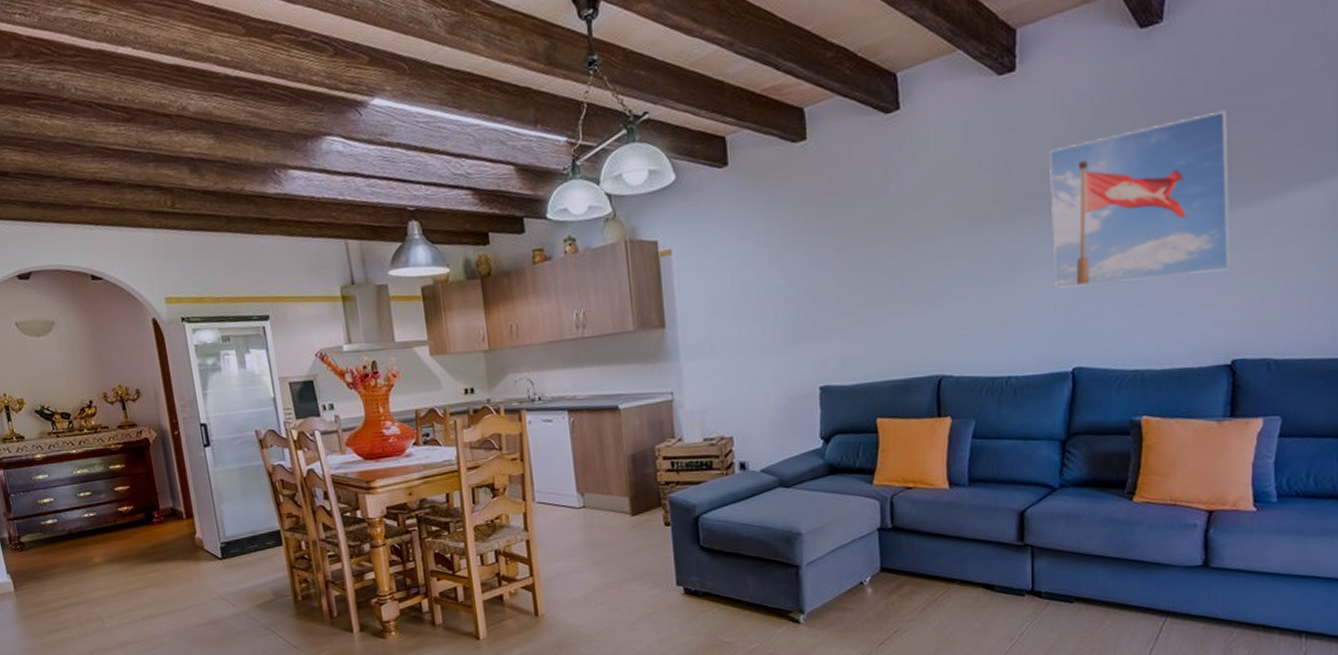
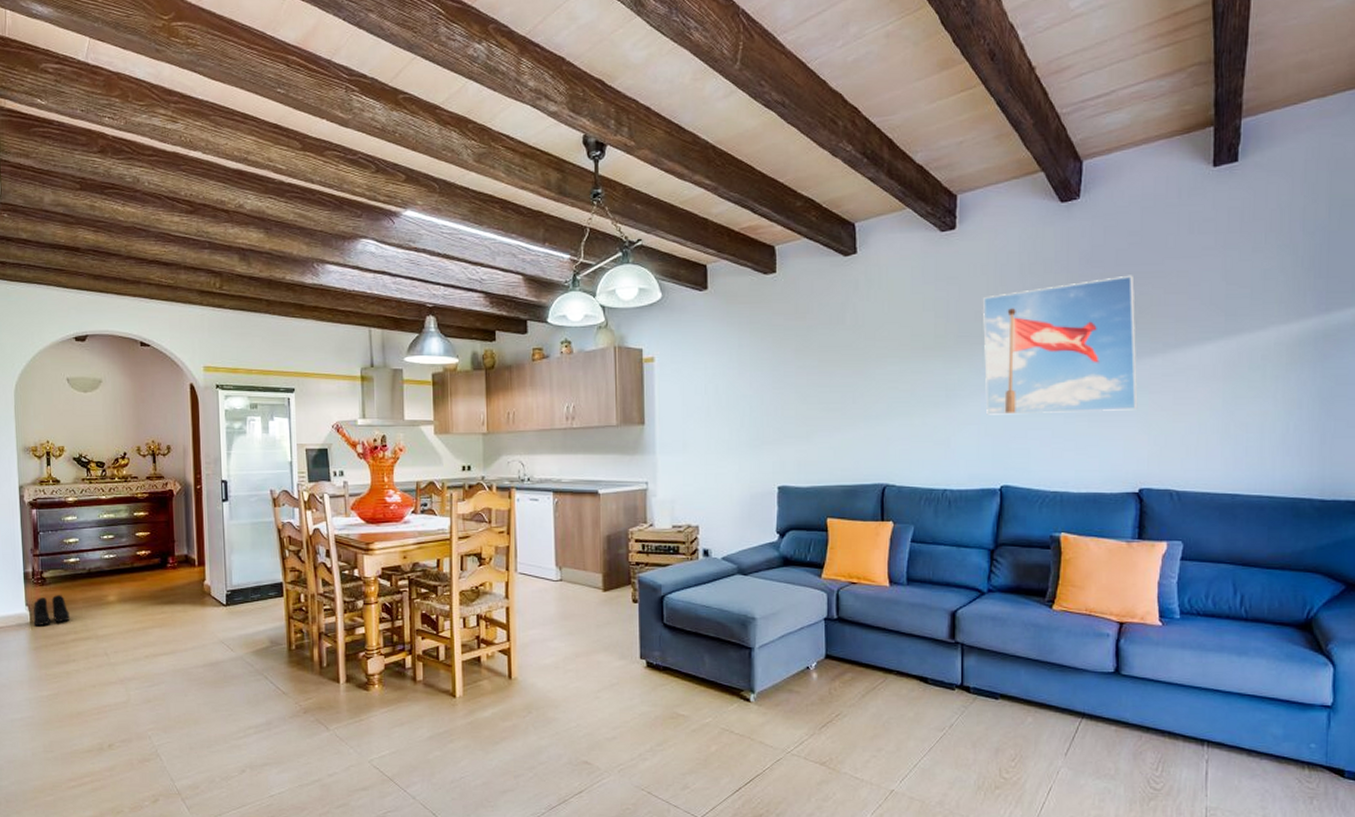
boots: none [15,560,57,595] -> present [33,595,71,627]

